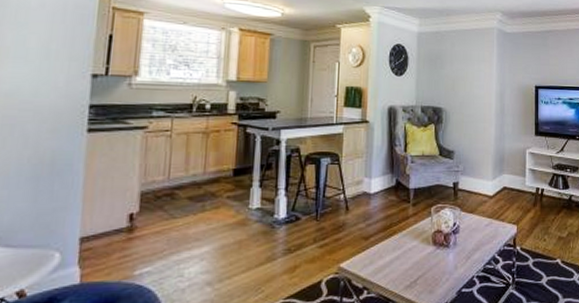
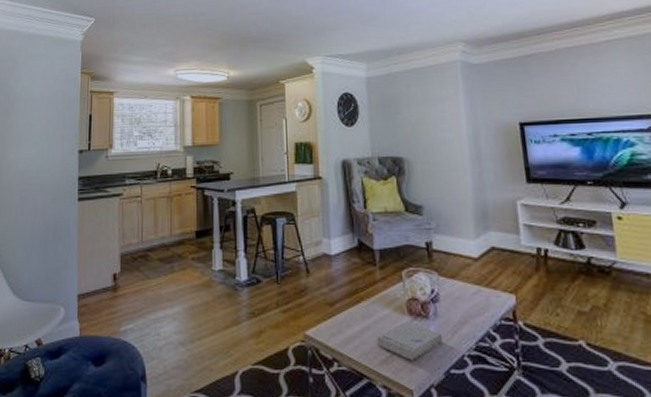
book: none [404,251,459,284] -> present [377,322,443,360]

